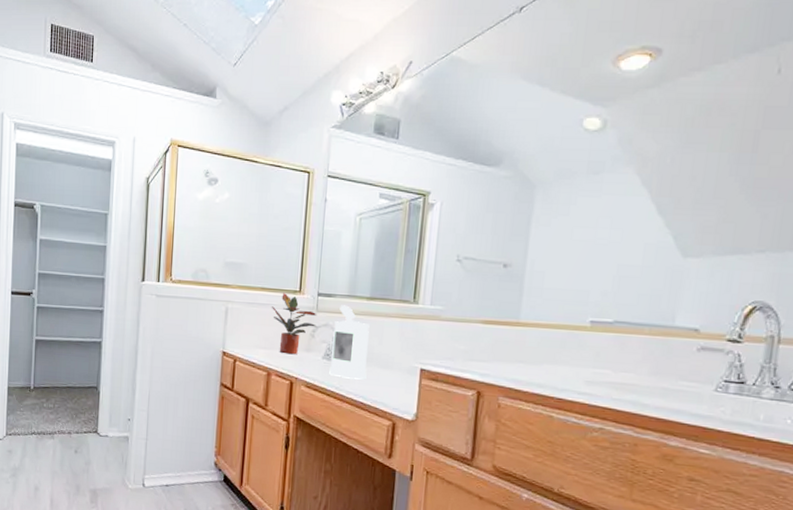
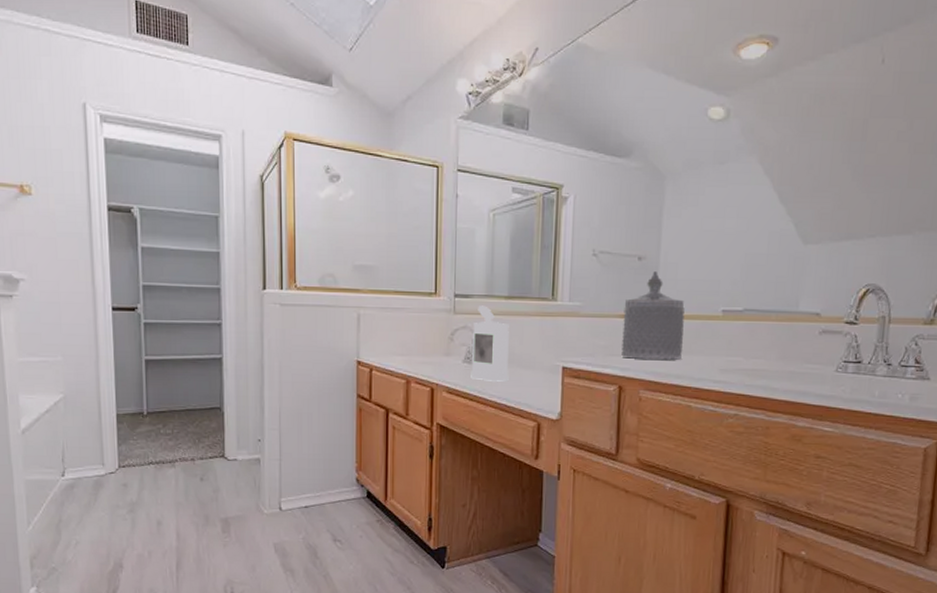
potted plant: present [271,292,318,355] -> none [406,294,456,360]
decorative jar: none [481,279,551,370] -> present [621,271,685,361]

